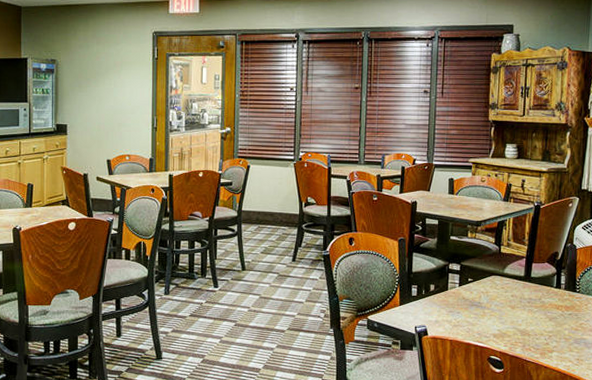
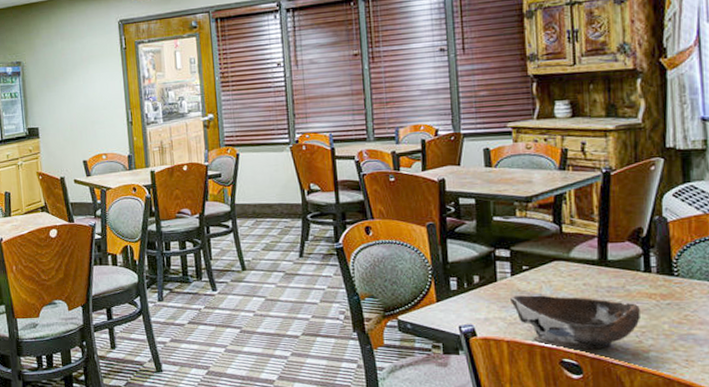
bowl: none [456,303,550,349] -> present [510,295,640,350]

